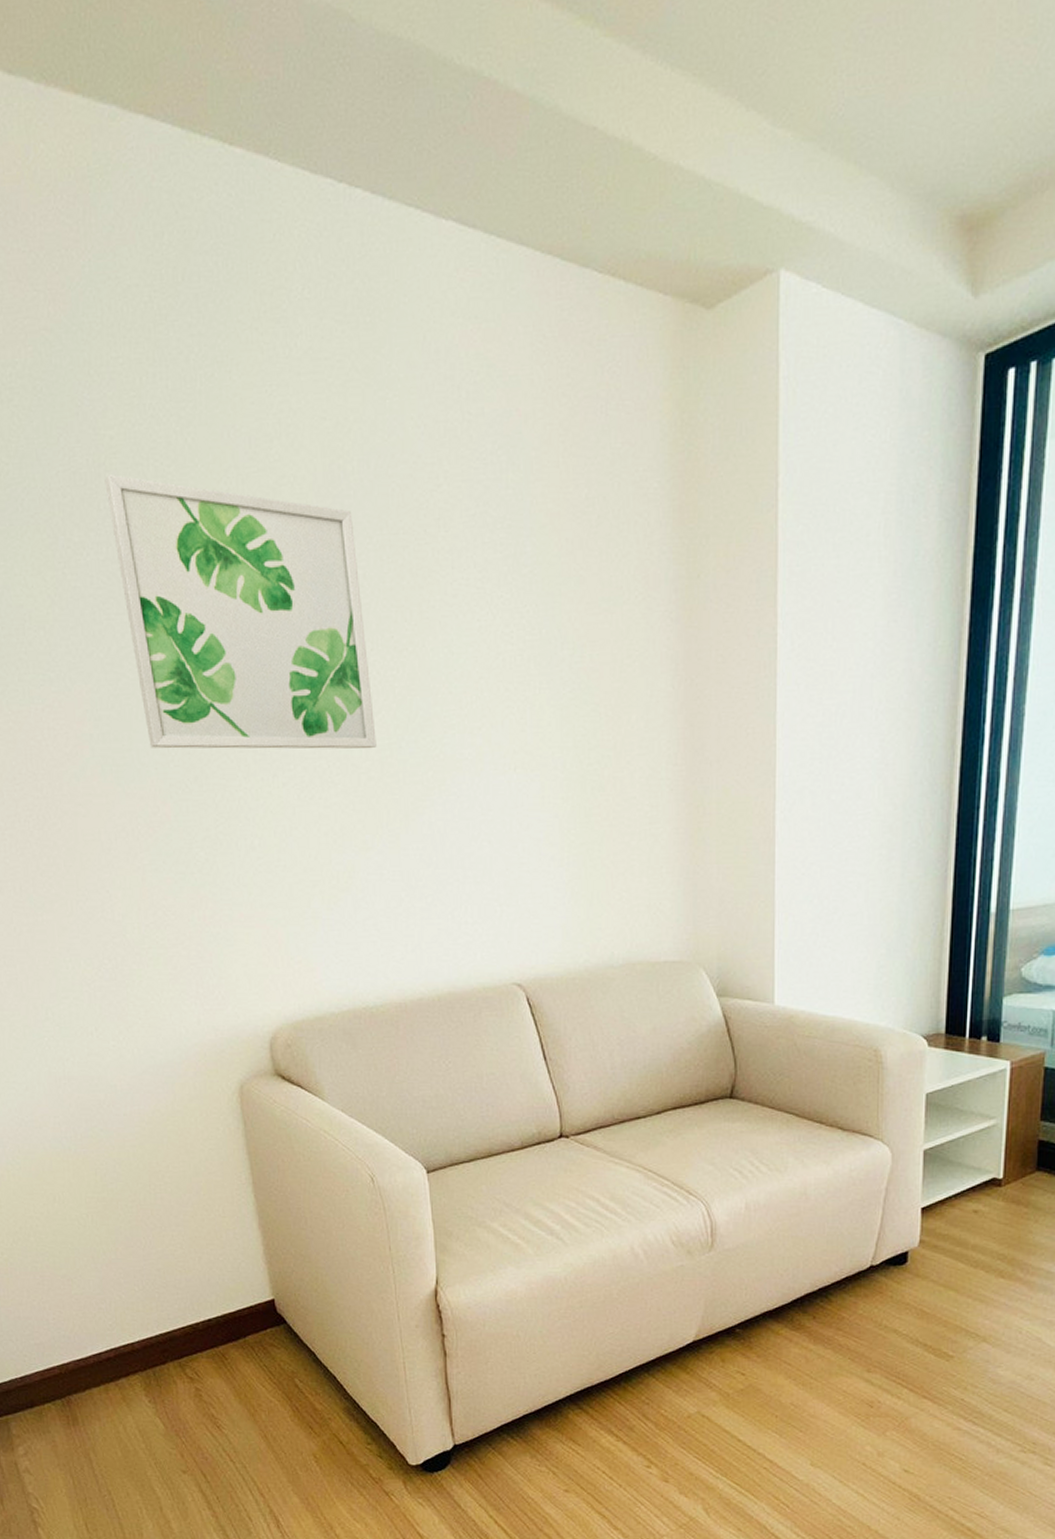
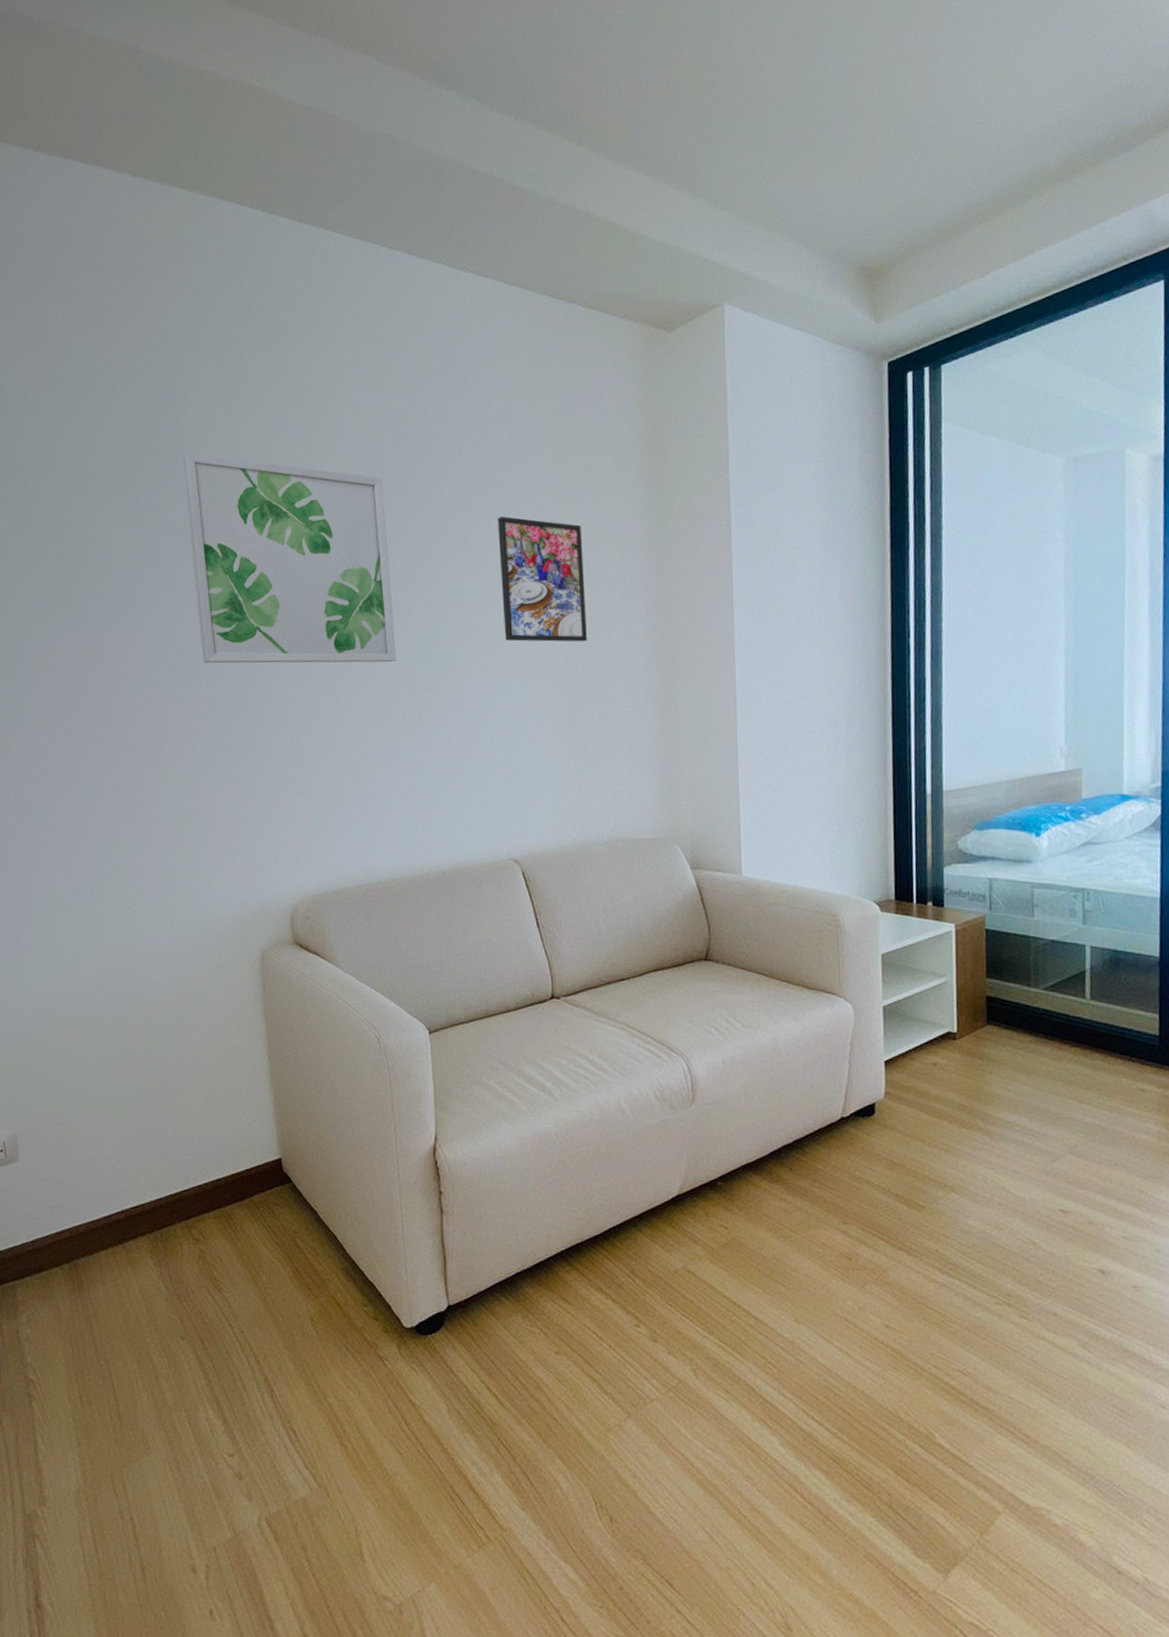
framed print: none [492,563,603,726] -> present [497,517,588,642]

